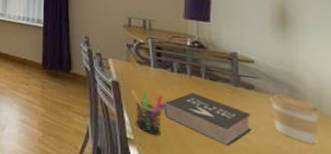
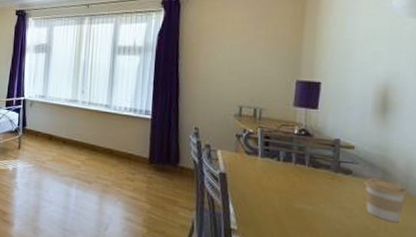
pen holder: present [132,90,168,136] -> none [238,181,272,224]
book: present [163,93,252,147] -> none [267,180,347,230]

